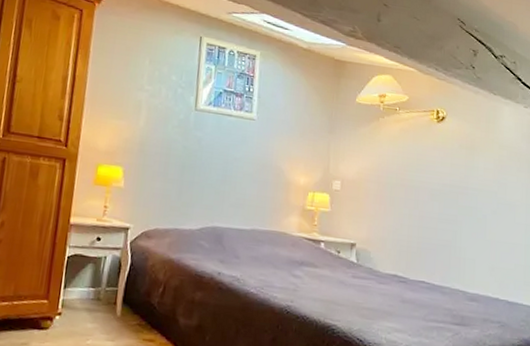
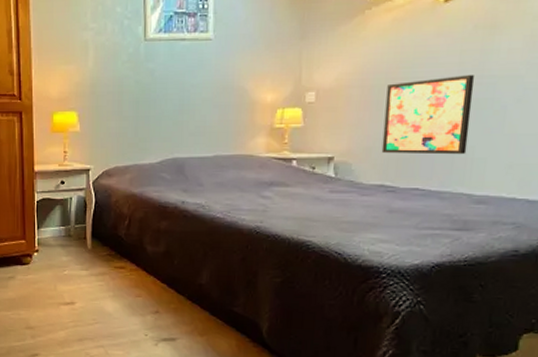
wall art: none [394,183,463,254] -> present [381,75,475,155]

